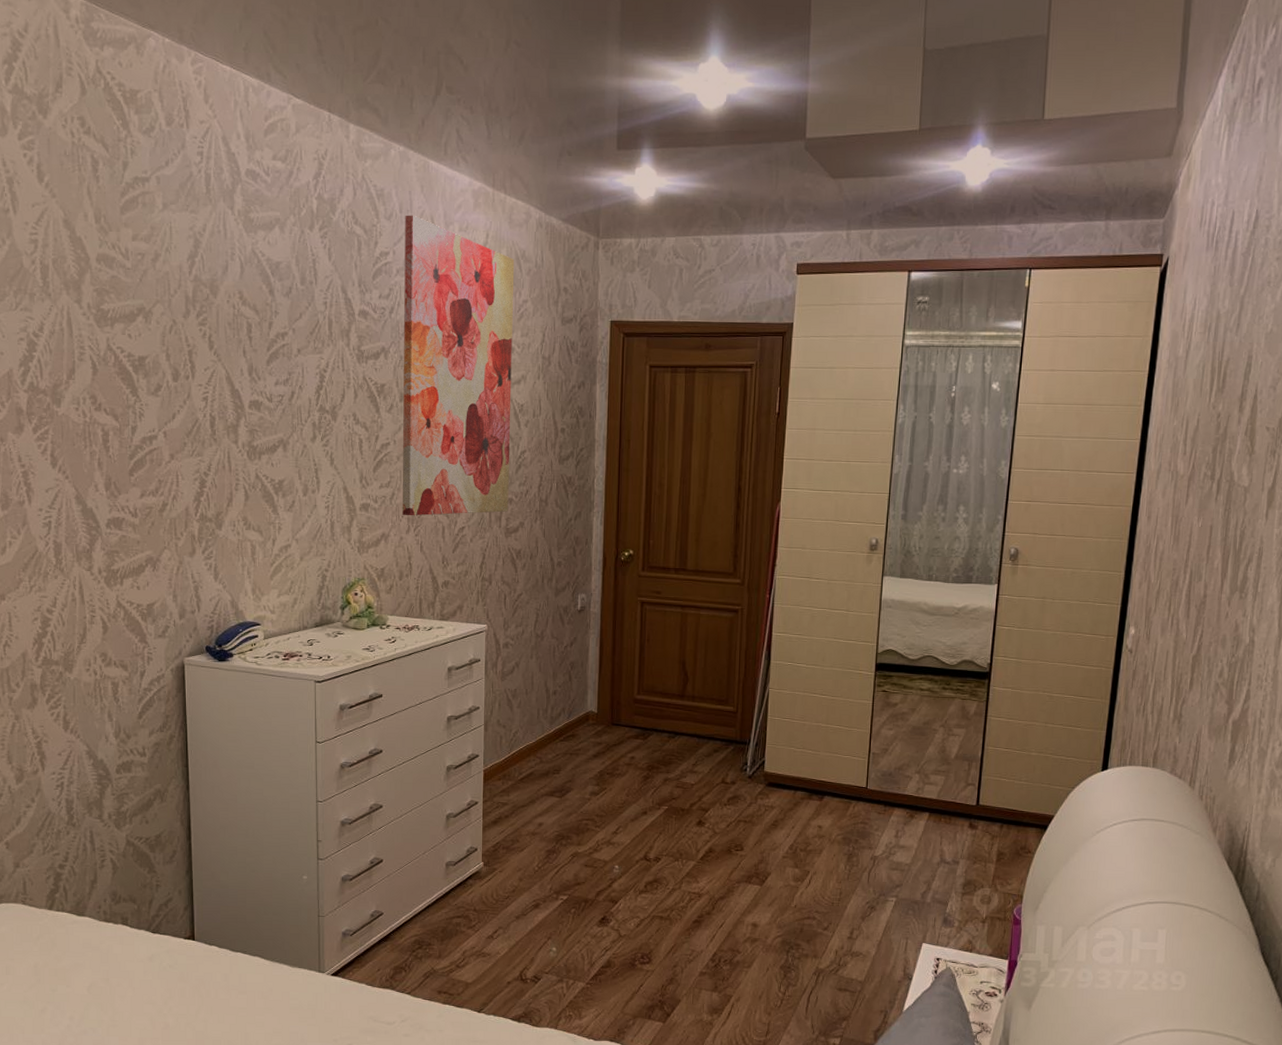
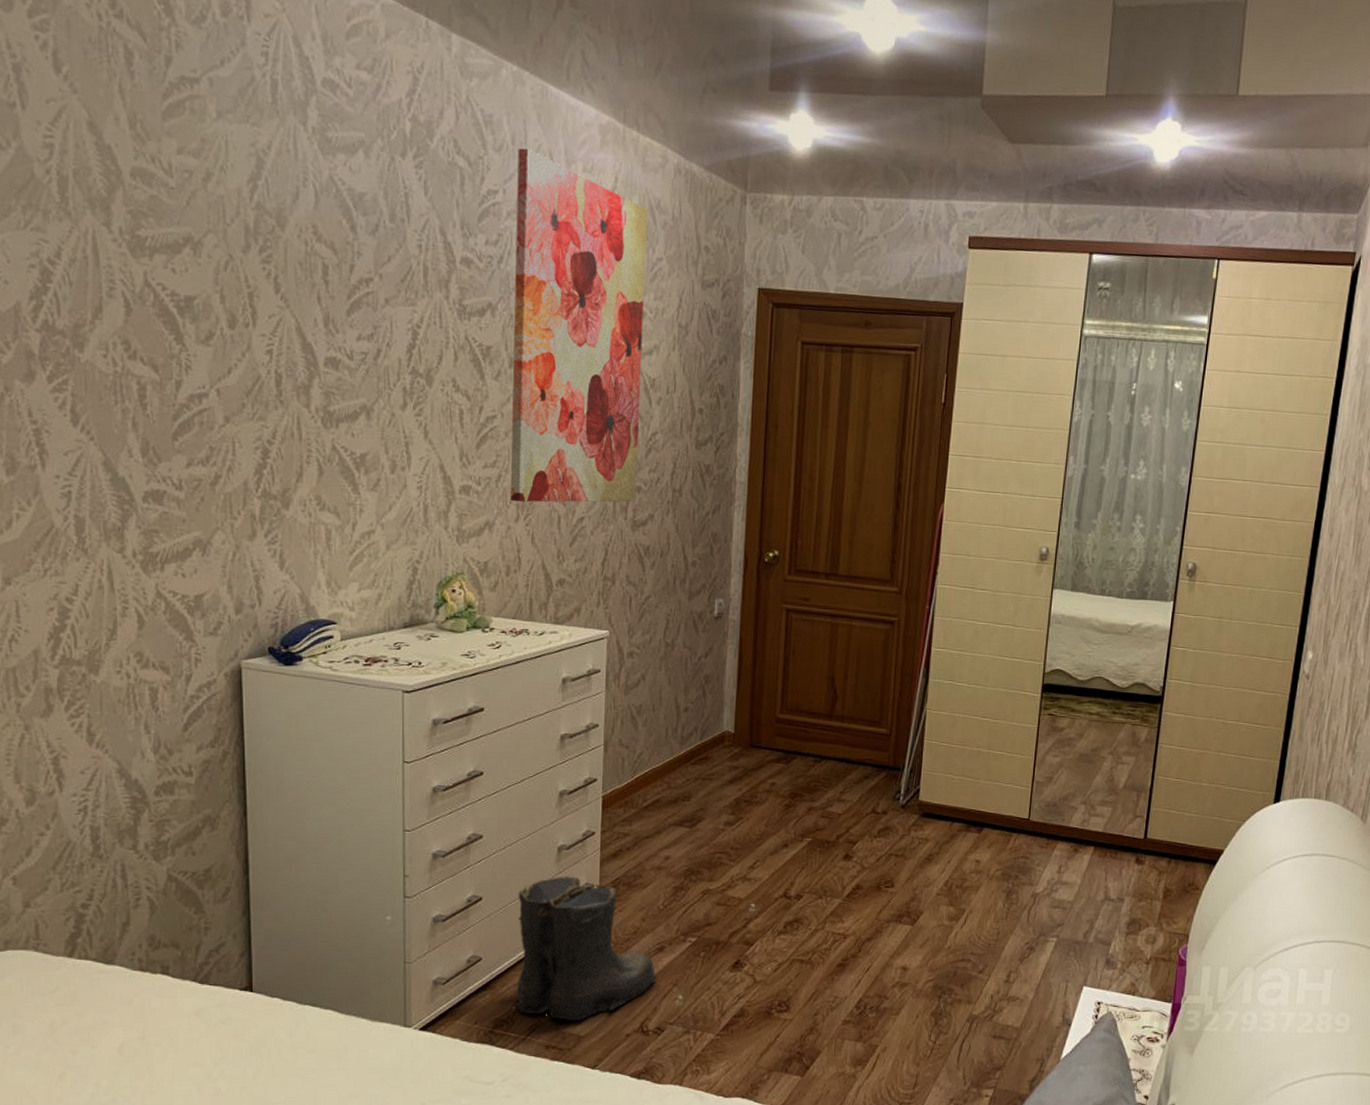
boots: none [410,841,534,970] -> present [513,876,658,1021]

